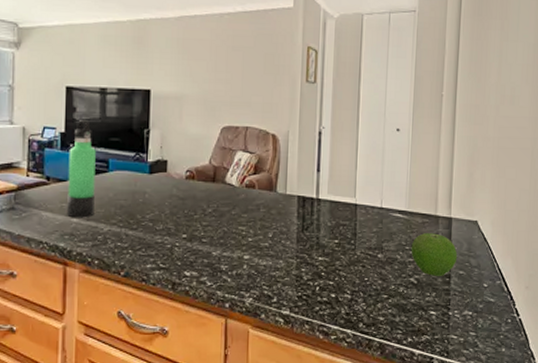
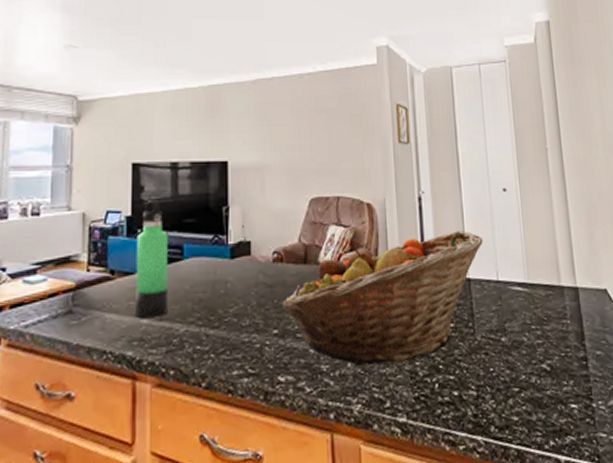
fruit basket: none [191,163,373,268] -> present [282,231,483,365]
fruit: present [410,233,458,276] -> none [537,307,592,360]

